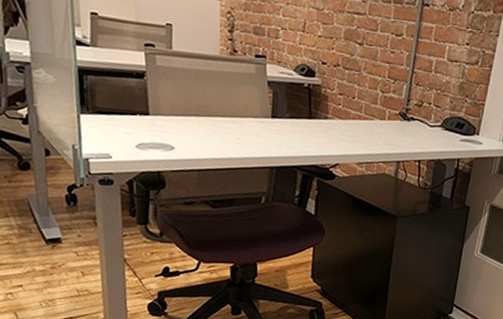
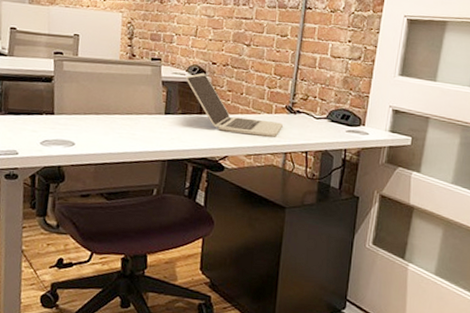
laptop: none [294,73,396,145] -> present [186,72,283,137]

